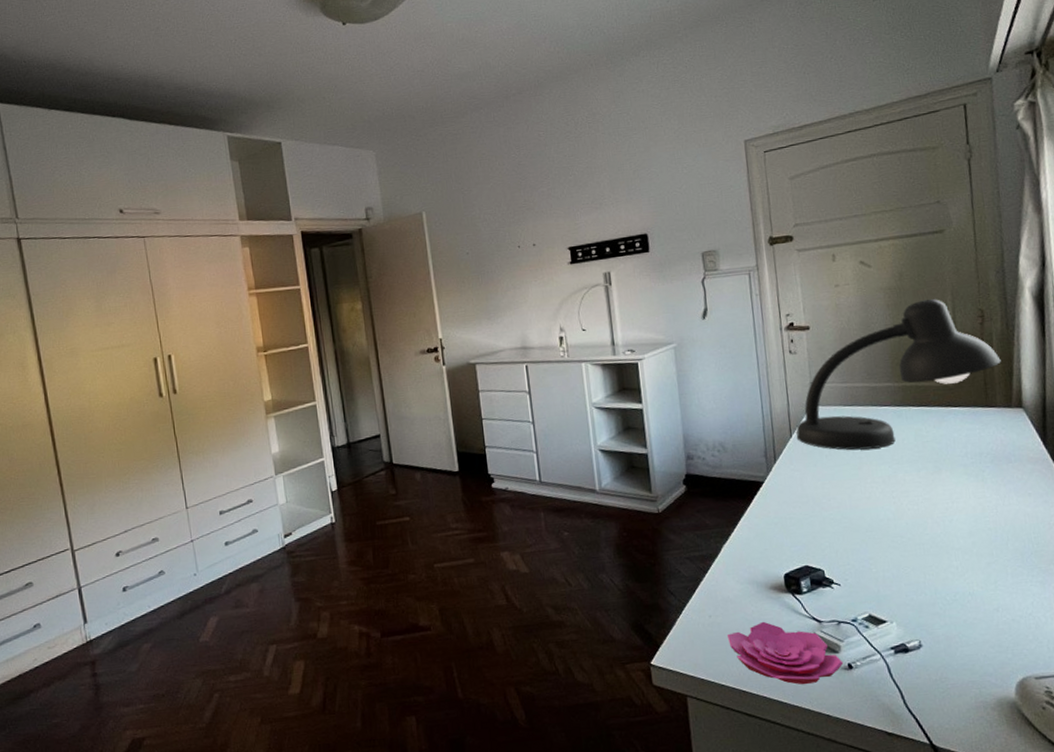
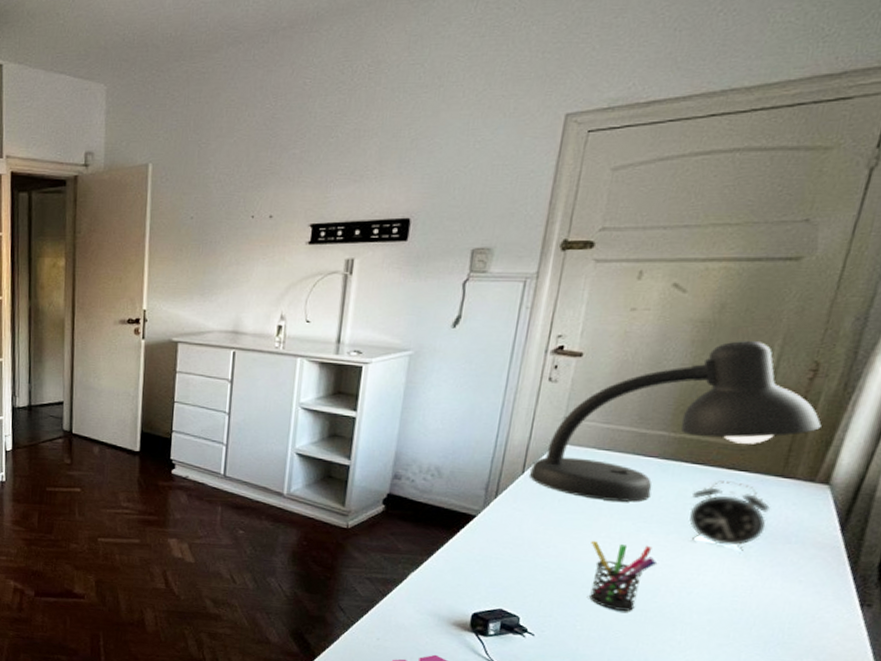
pen holder: none [862,484,919,548] -> present [588,541,658,611]
alarm clock: none [926,416,990,476] -> present [688,480,771,551]

